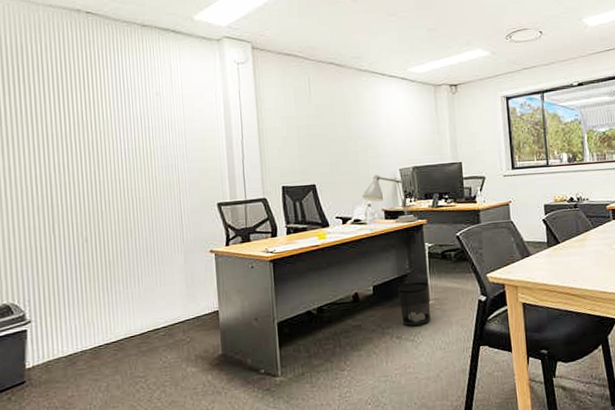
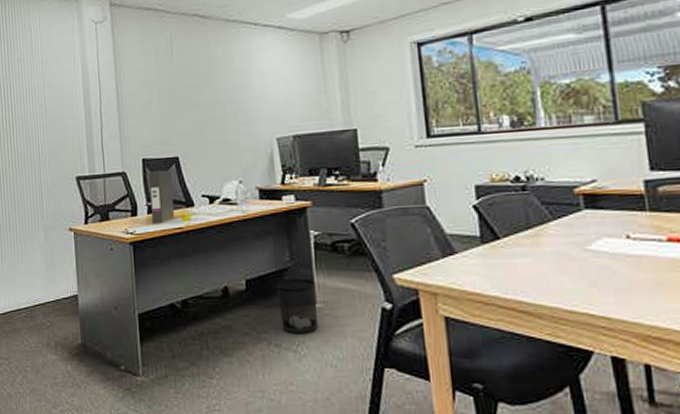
binder: none [288,196,312,244] -> present [149,170,175,224]
desk lamp: present [362,175,419,224] -> none [231,145,302,205]

